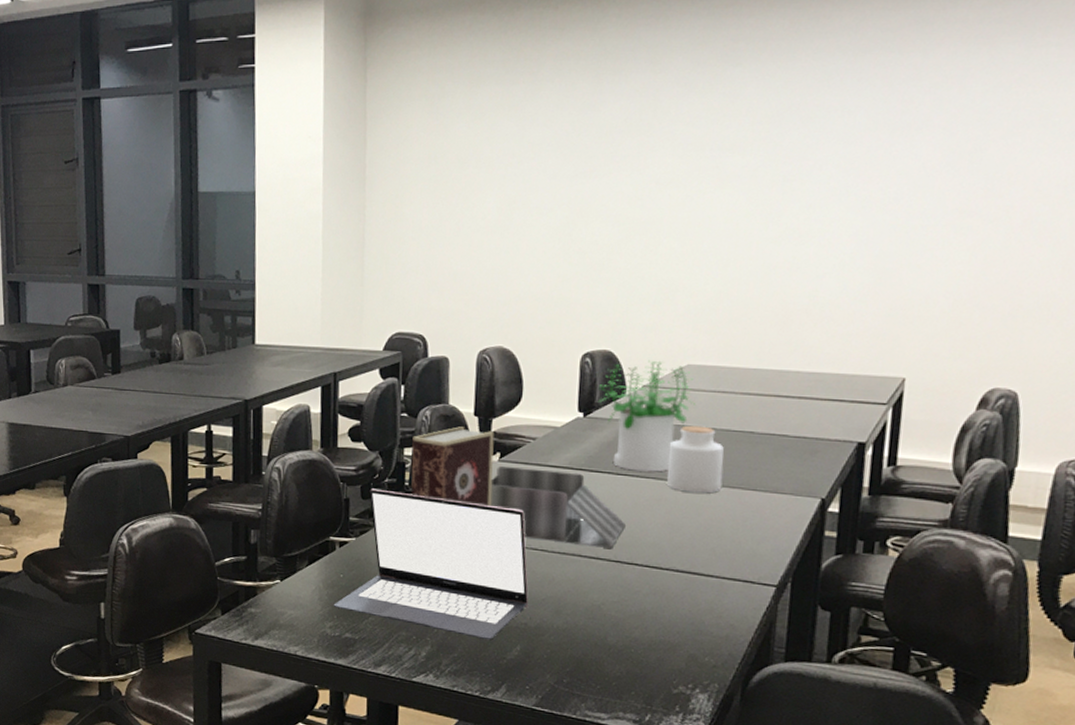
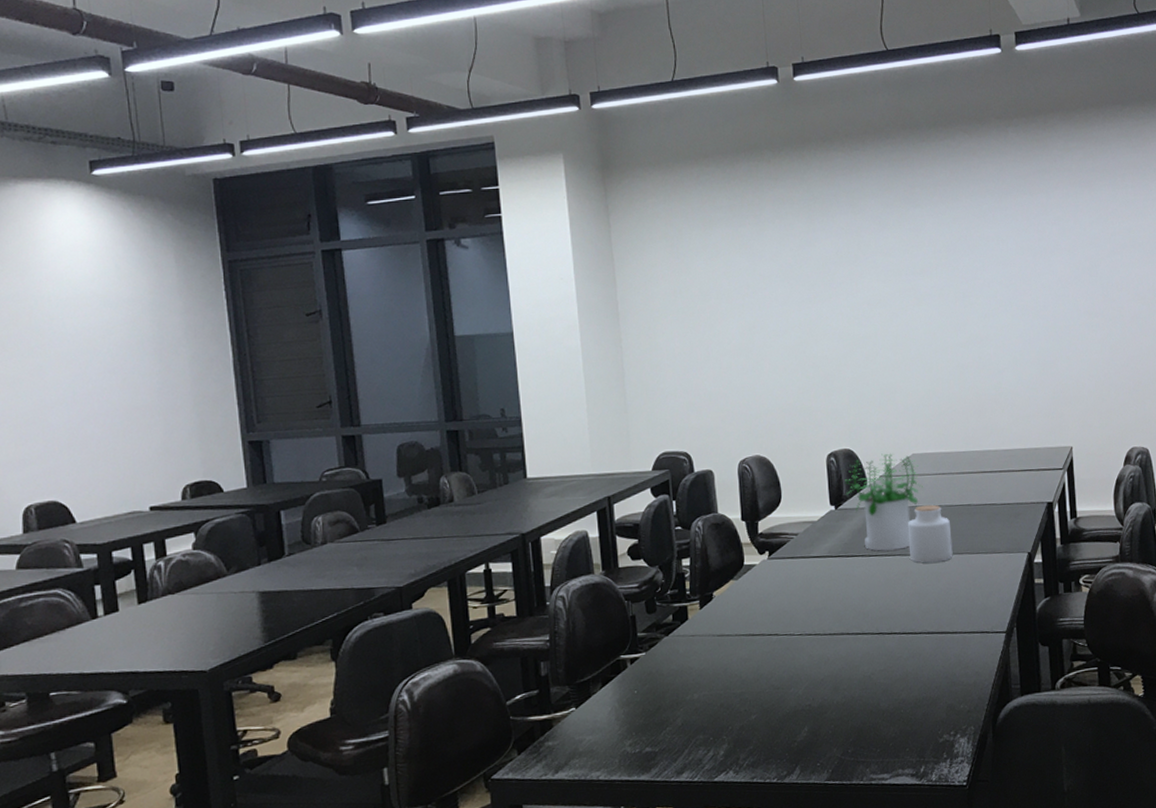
laptop: present [333,488,529,641] -> none [630,600,809,728]
book: present [411,426,495,507] -> none [688,532,767,603]
desk organizer: present [490,466,626,548] -> none [763,560,882,626]

